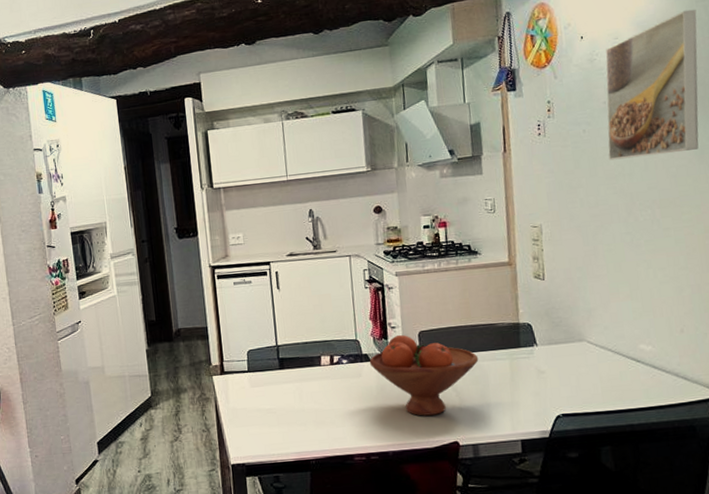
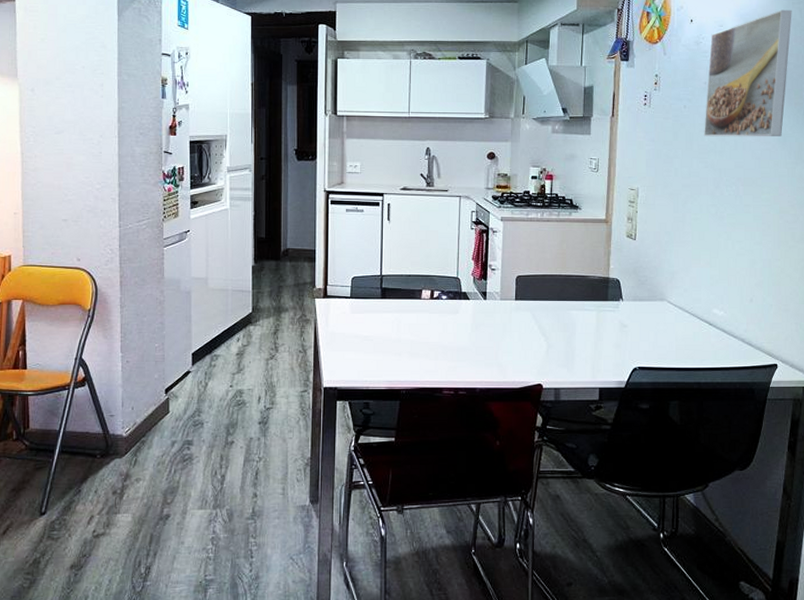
fruit bowl: present [369,335,479,416] -> none [467,278,569,357]

